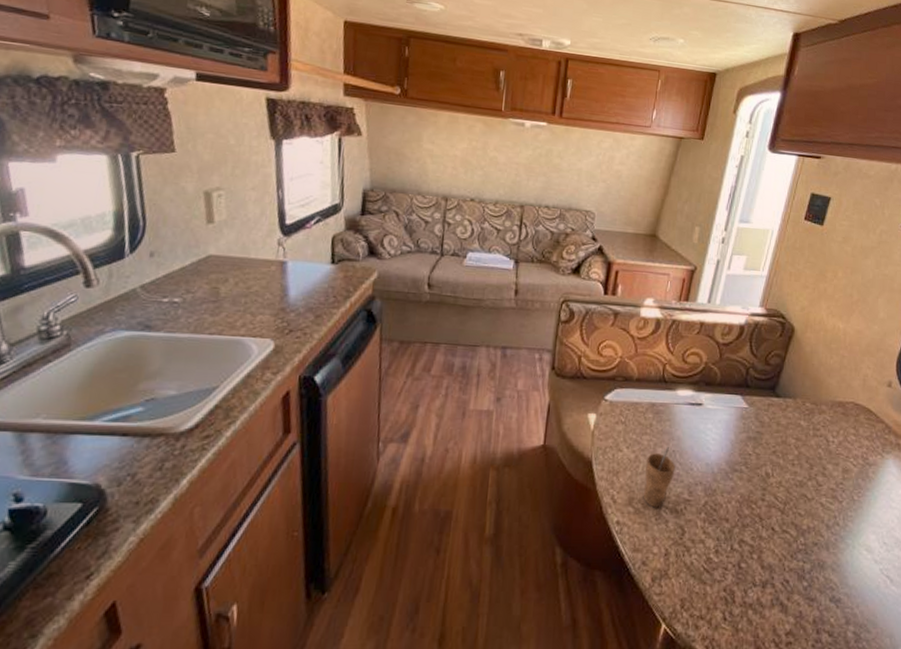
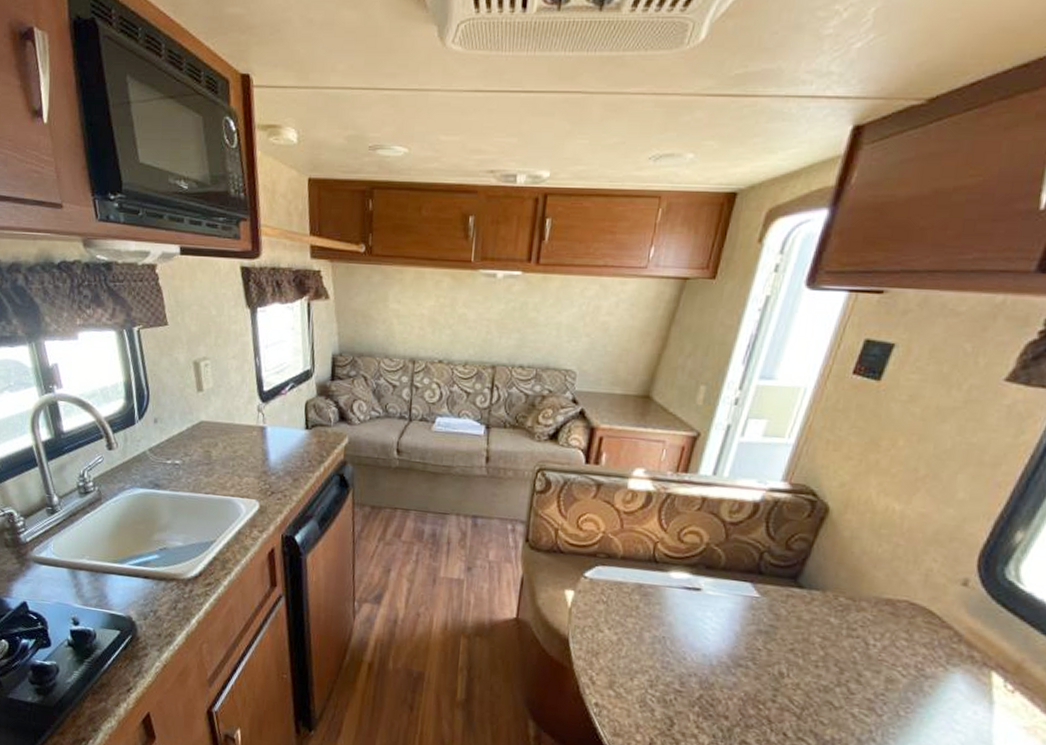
cup: present [643,446,676,508] -> none [625,631,665,695]

